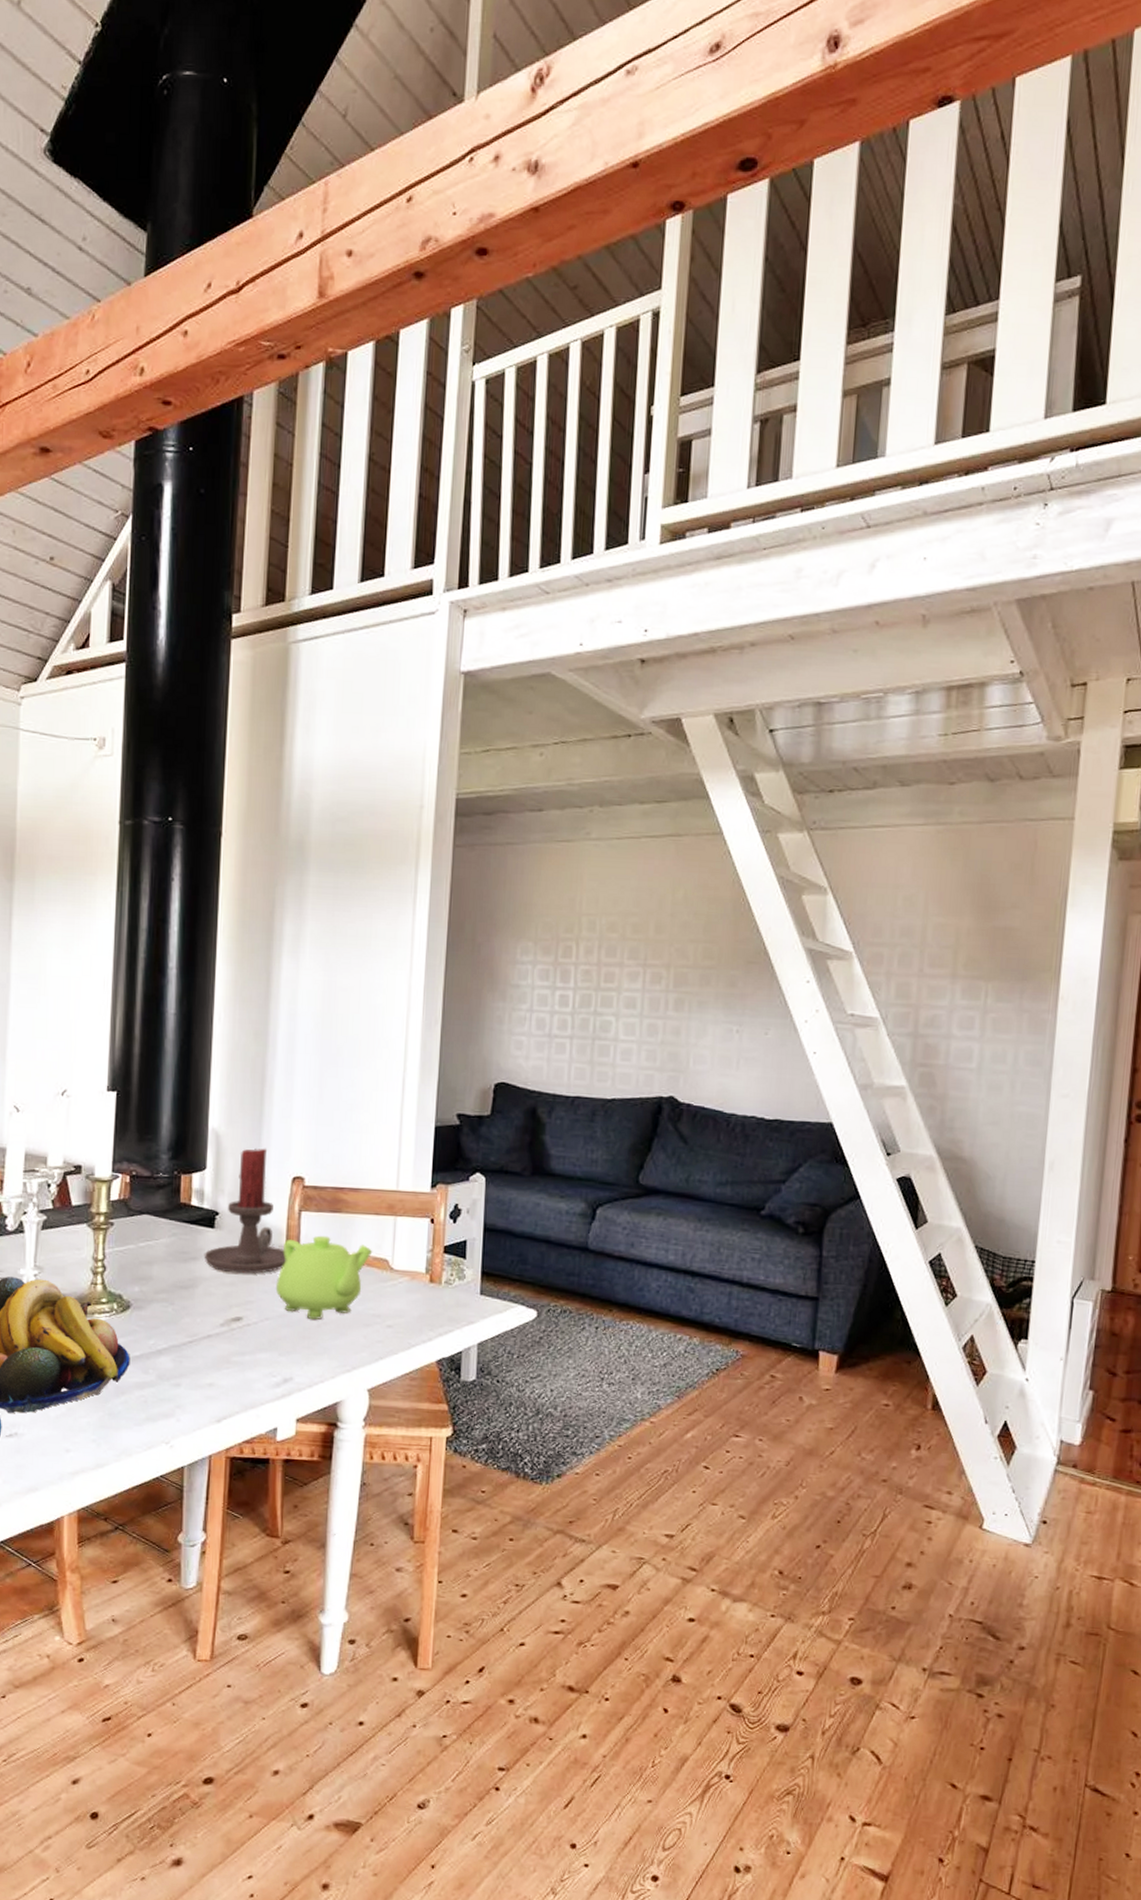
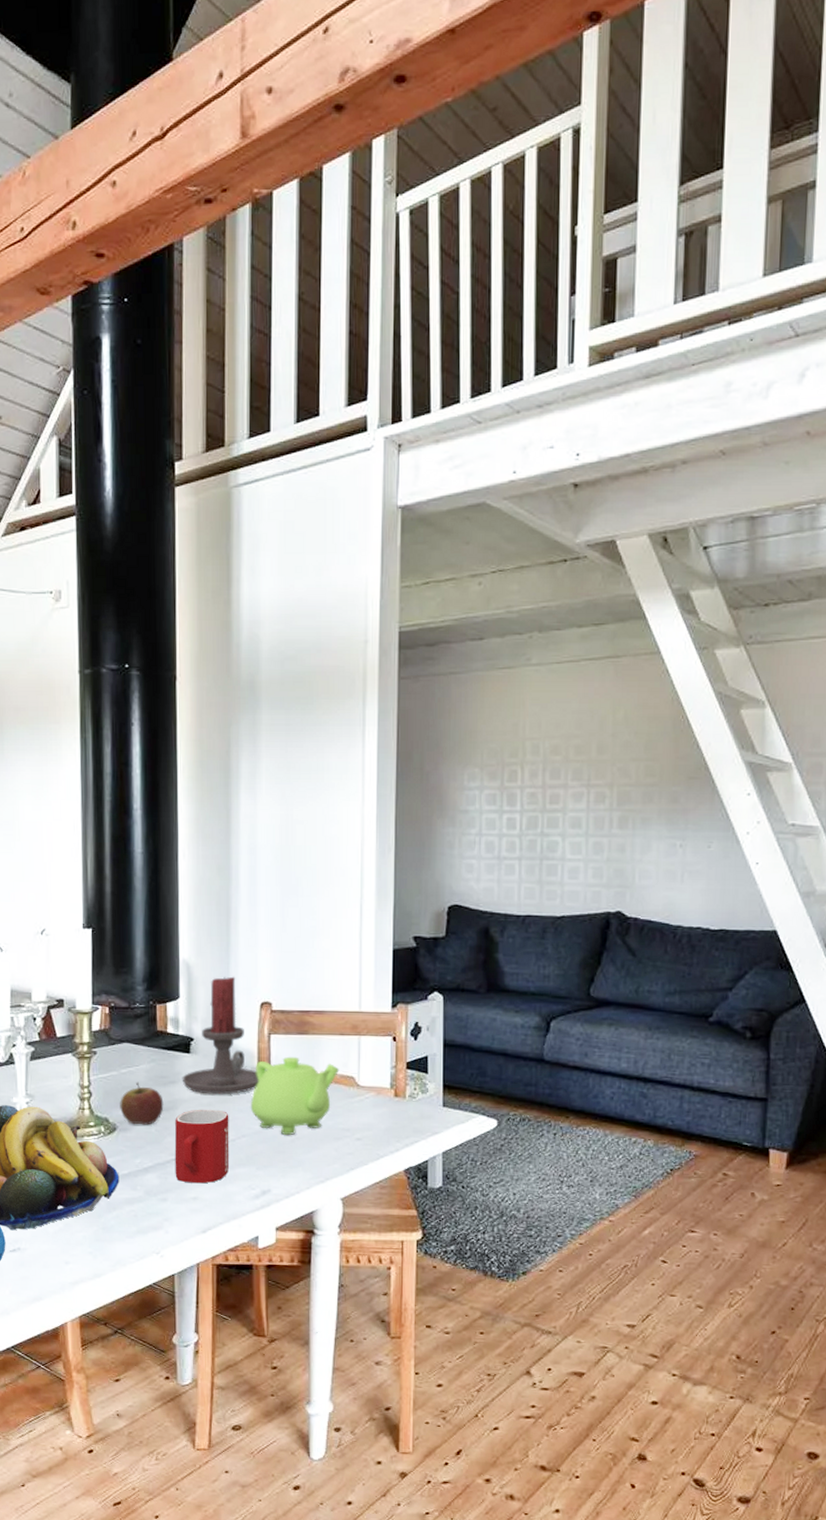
apple: none [135,1256,183,1304] -> present [120,1081,164,1125]
mug: none [191,1288,253,1369] -> present [174,1109,230,1184]

